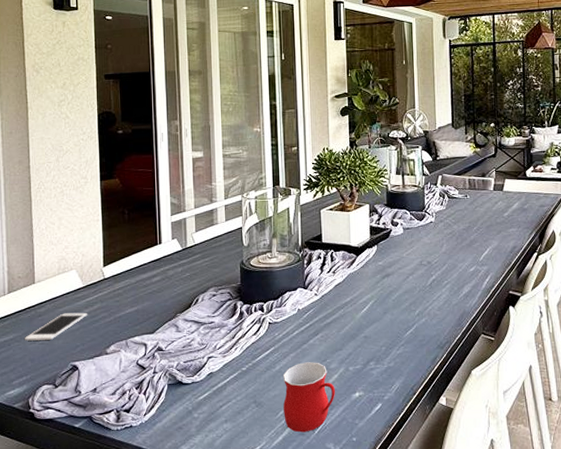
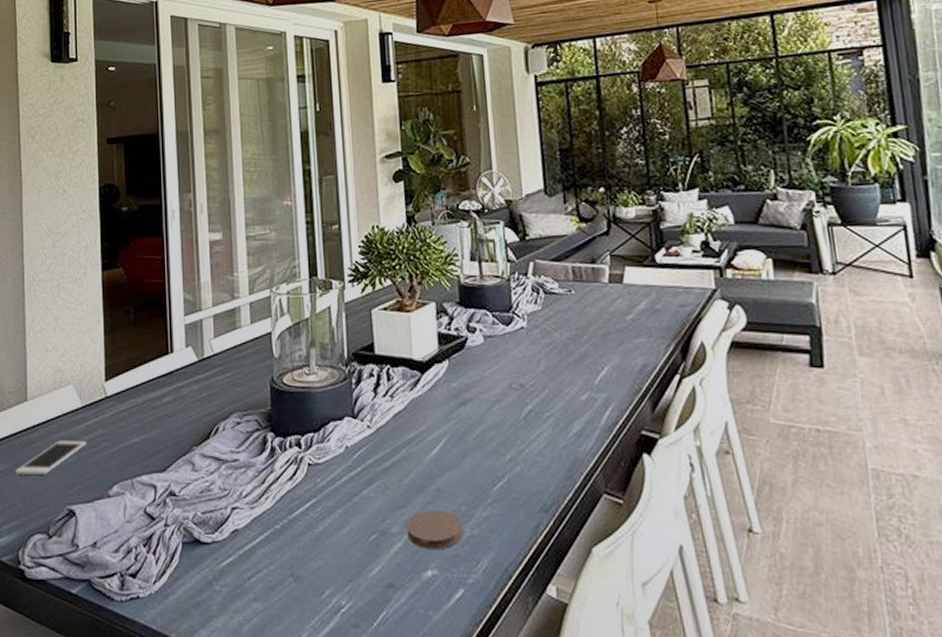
mug: present [282,362,336,433] -> none [328,522,400,624]
coaster: none [342,350,383,379] -> present [406,510,464,550]

